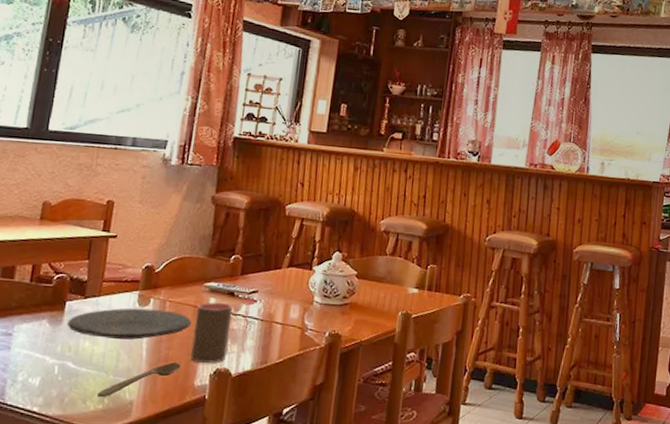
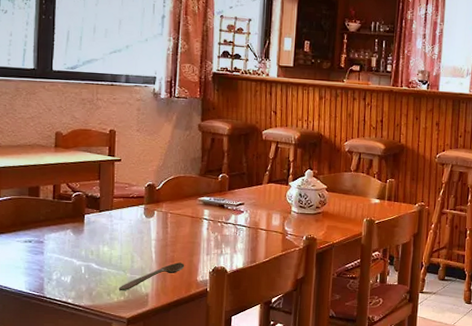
plate: present [67,308,192,340] -> none [88,219,191,245]
cup: present [190,302,233,363] -> none [192,213,224,263]

